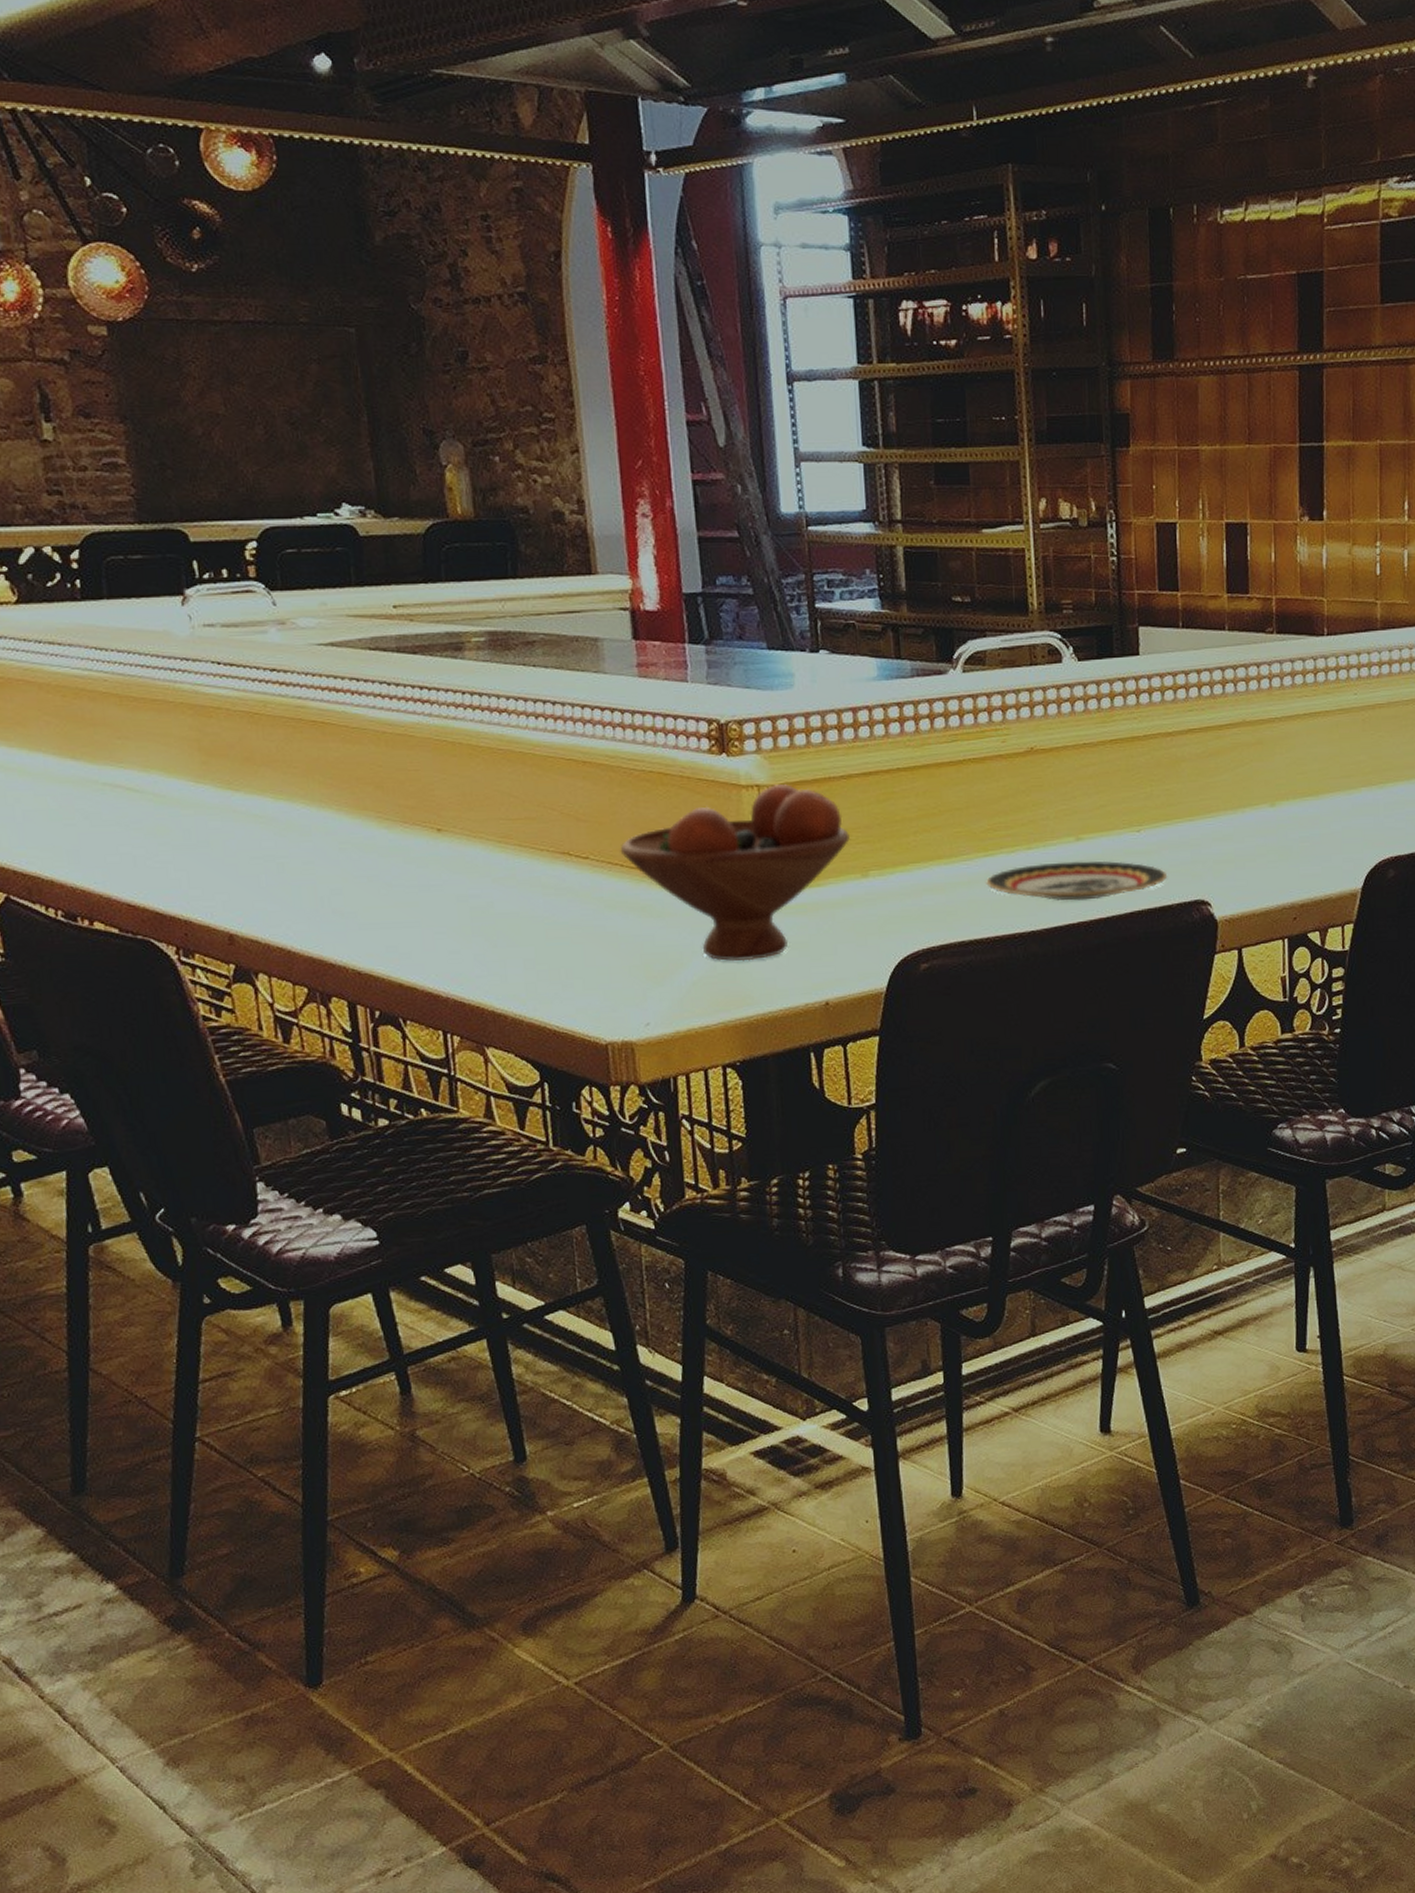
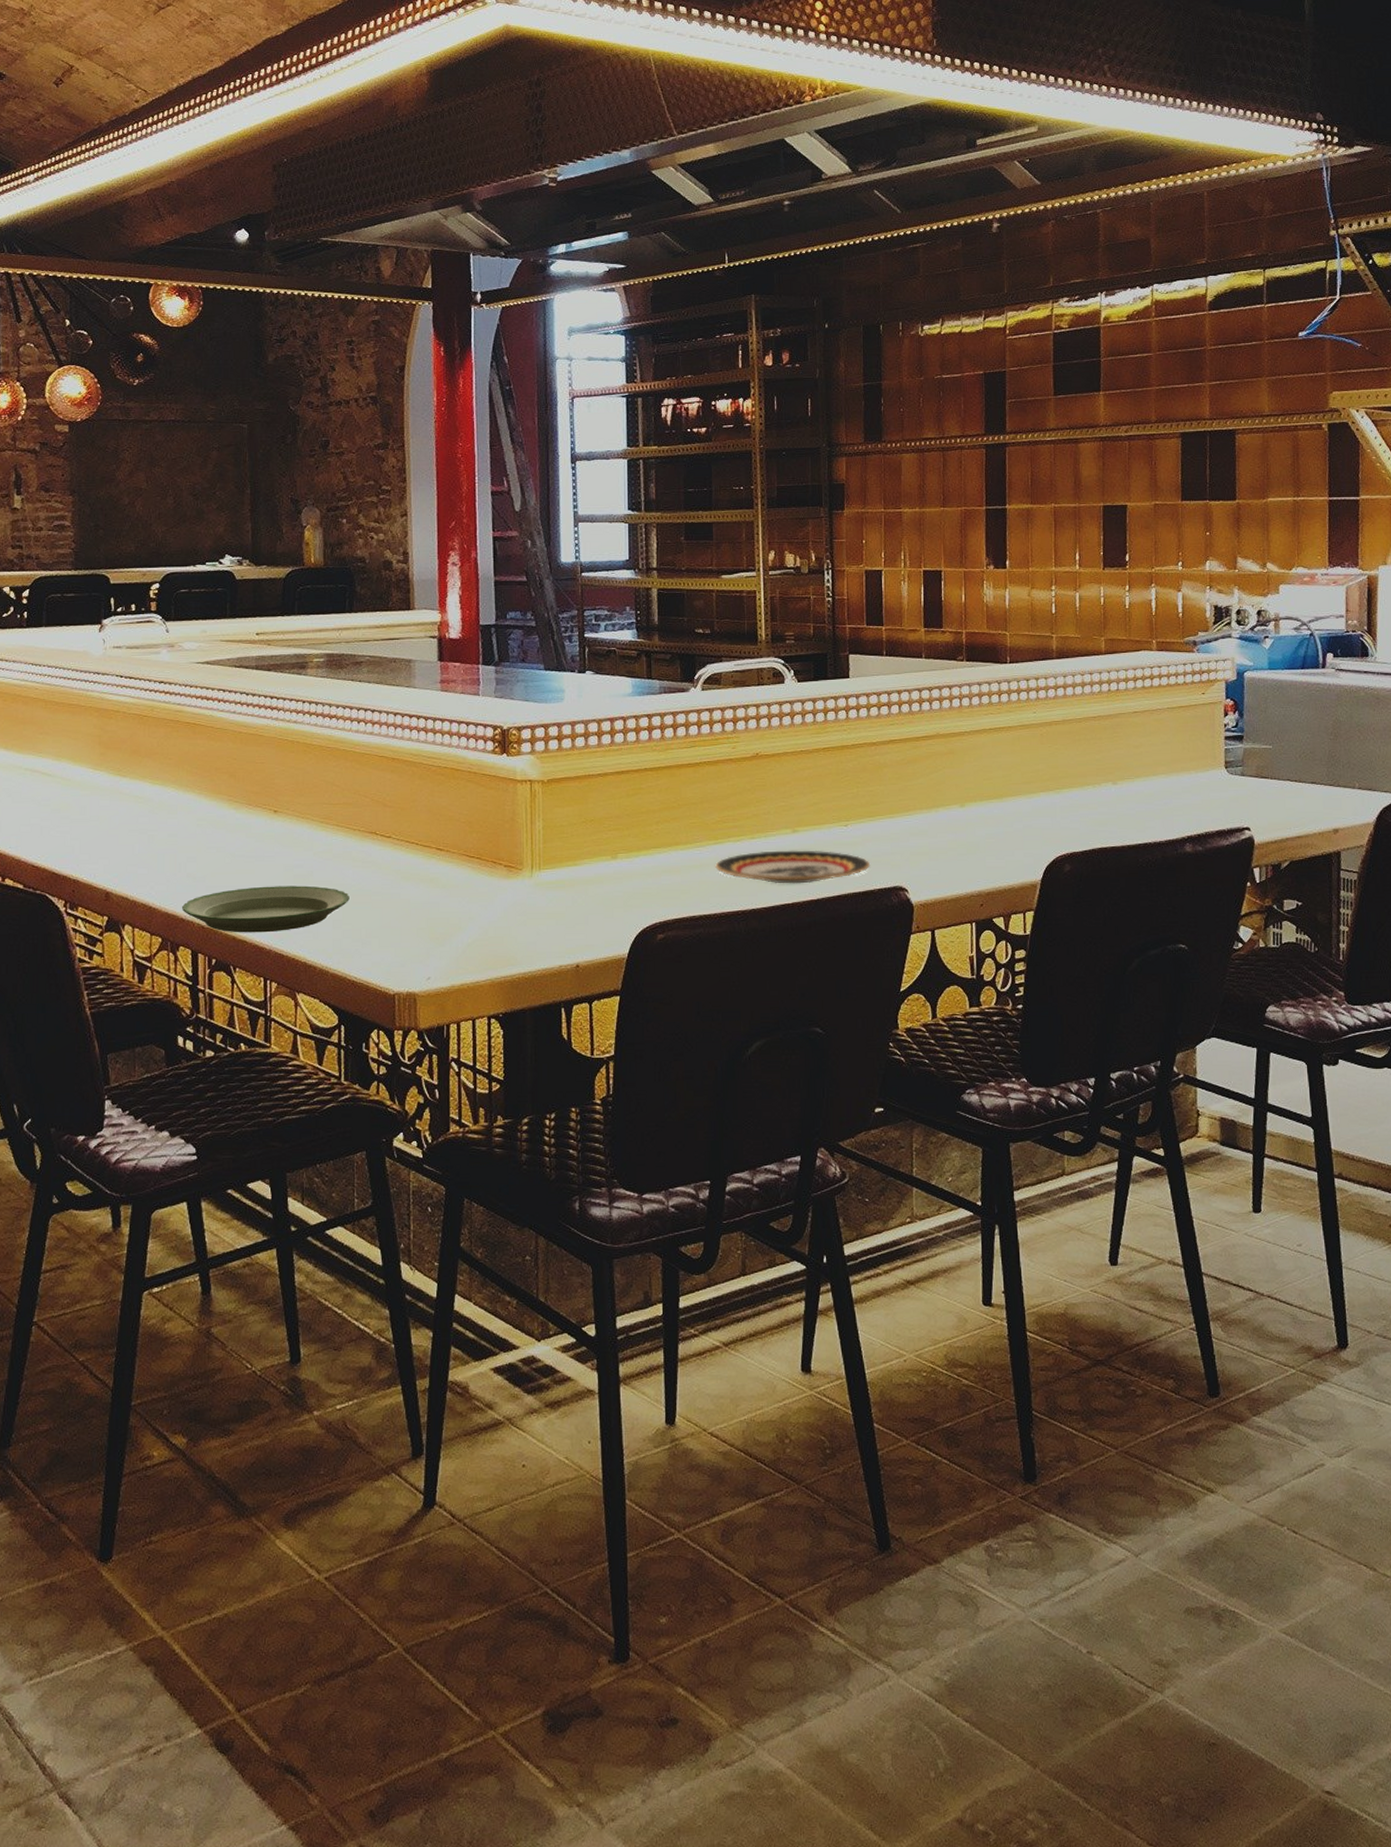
plate: none [329,919,542,979] -> present [181,885,350,933]
fruit bowl: present [620,783,850,961] -> none [416,779,603,927]

